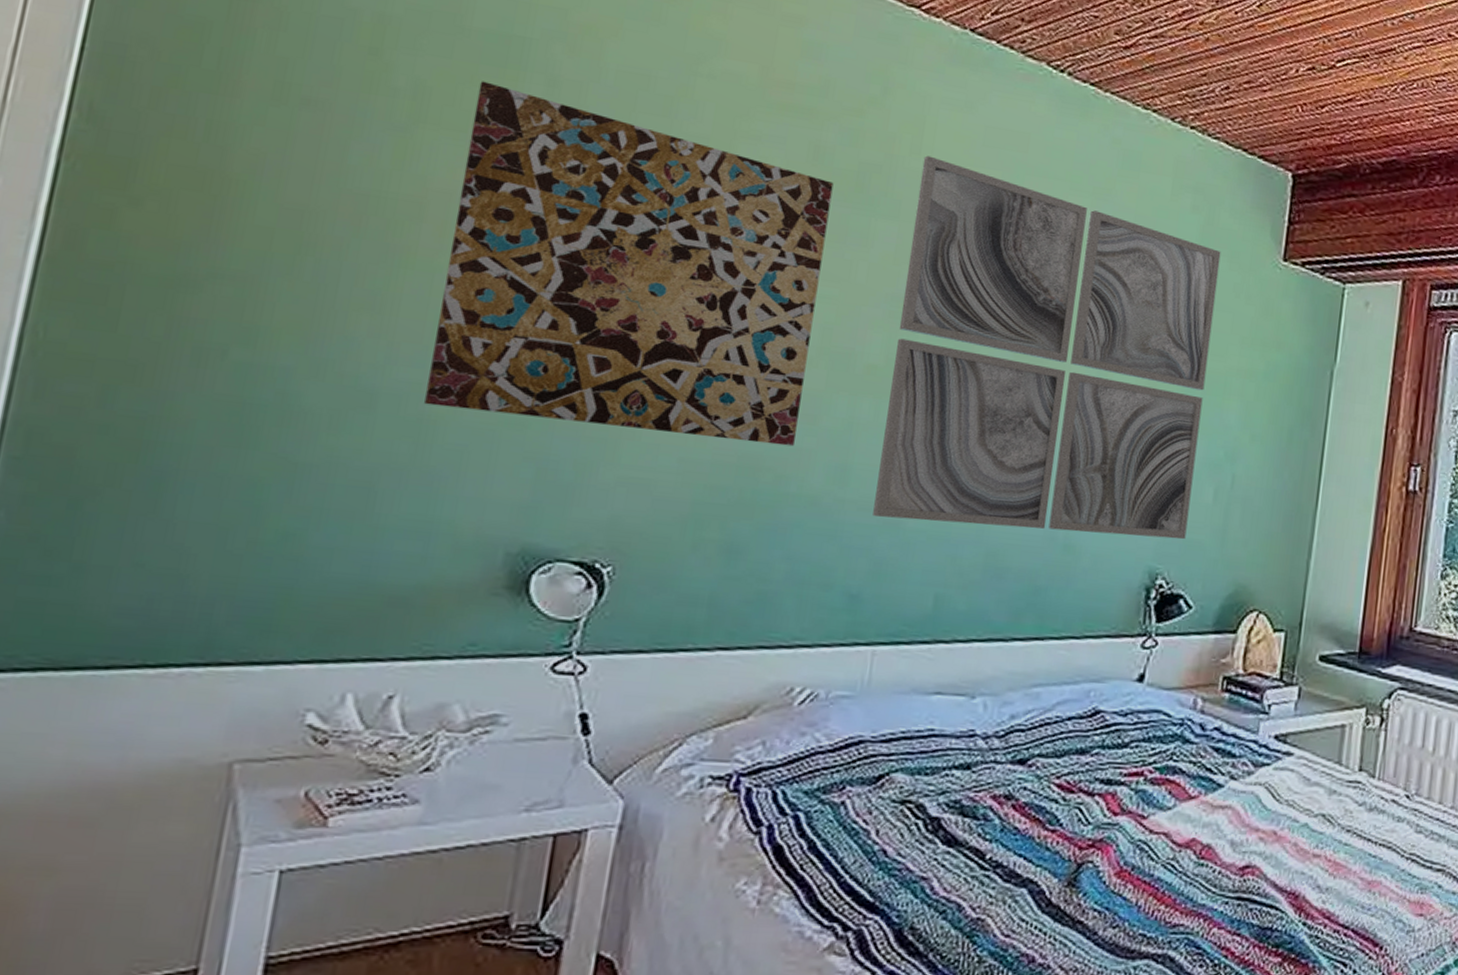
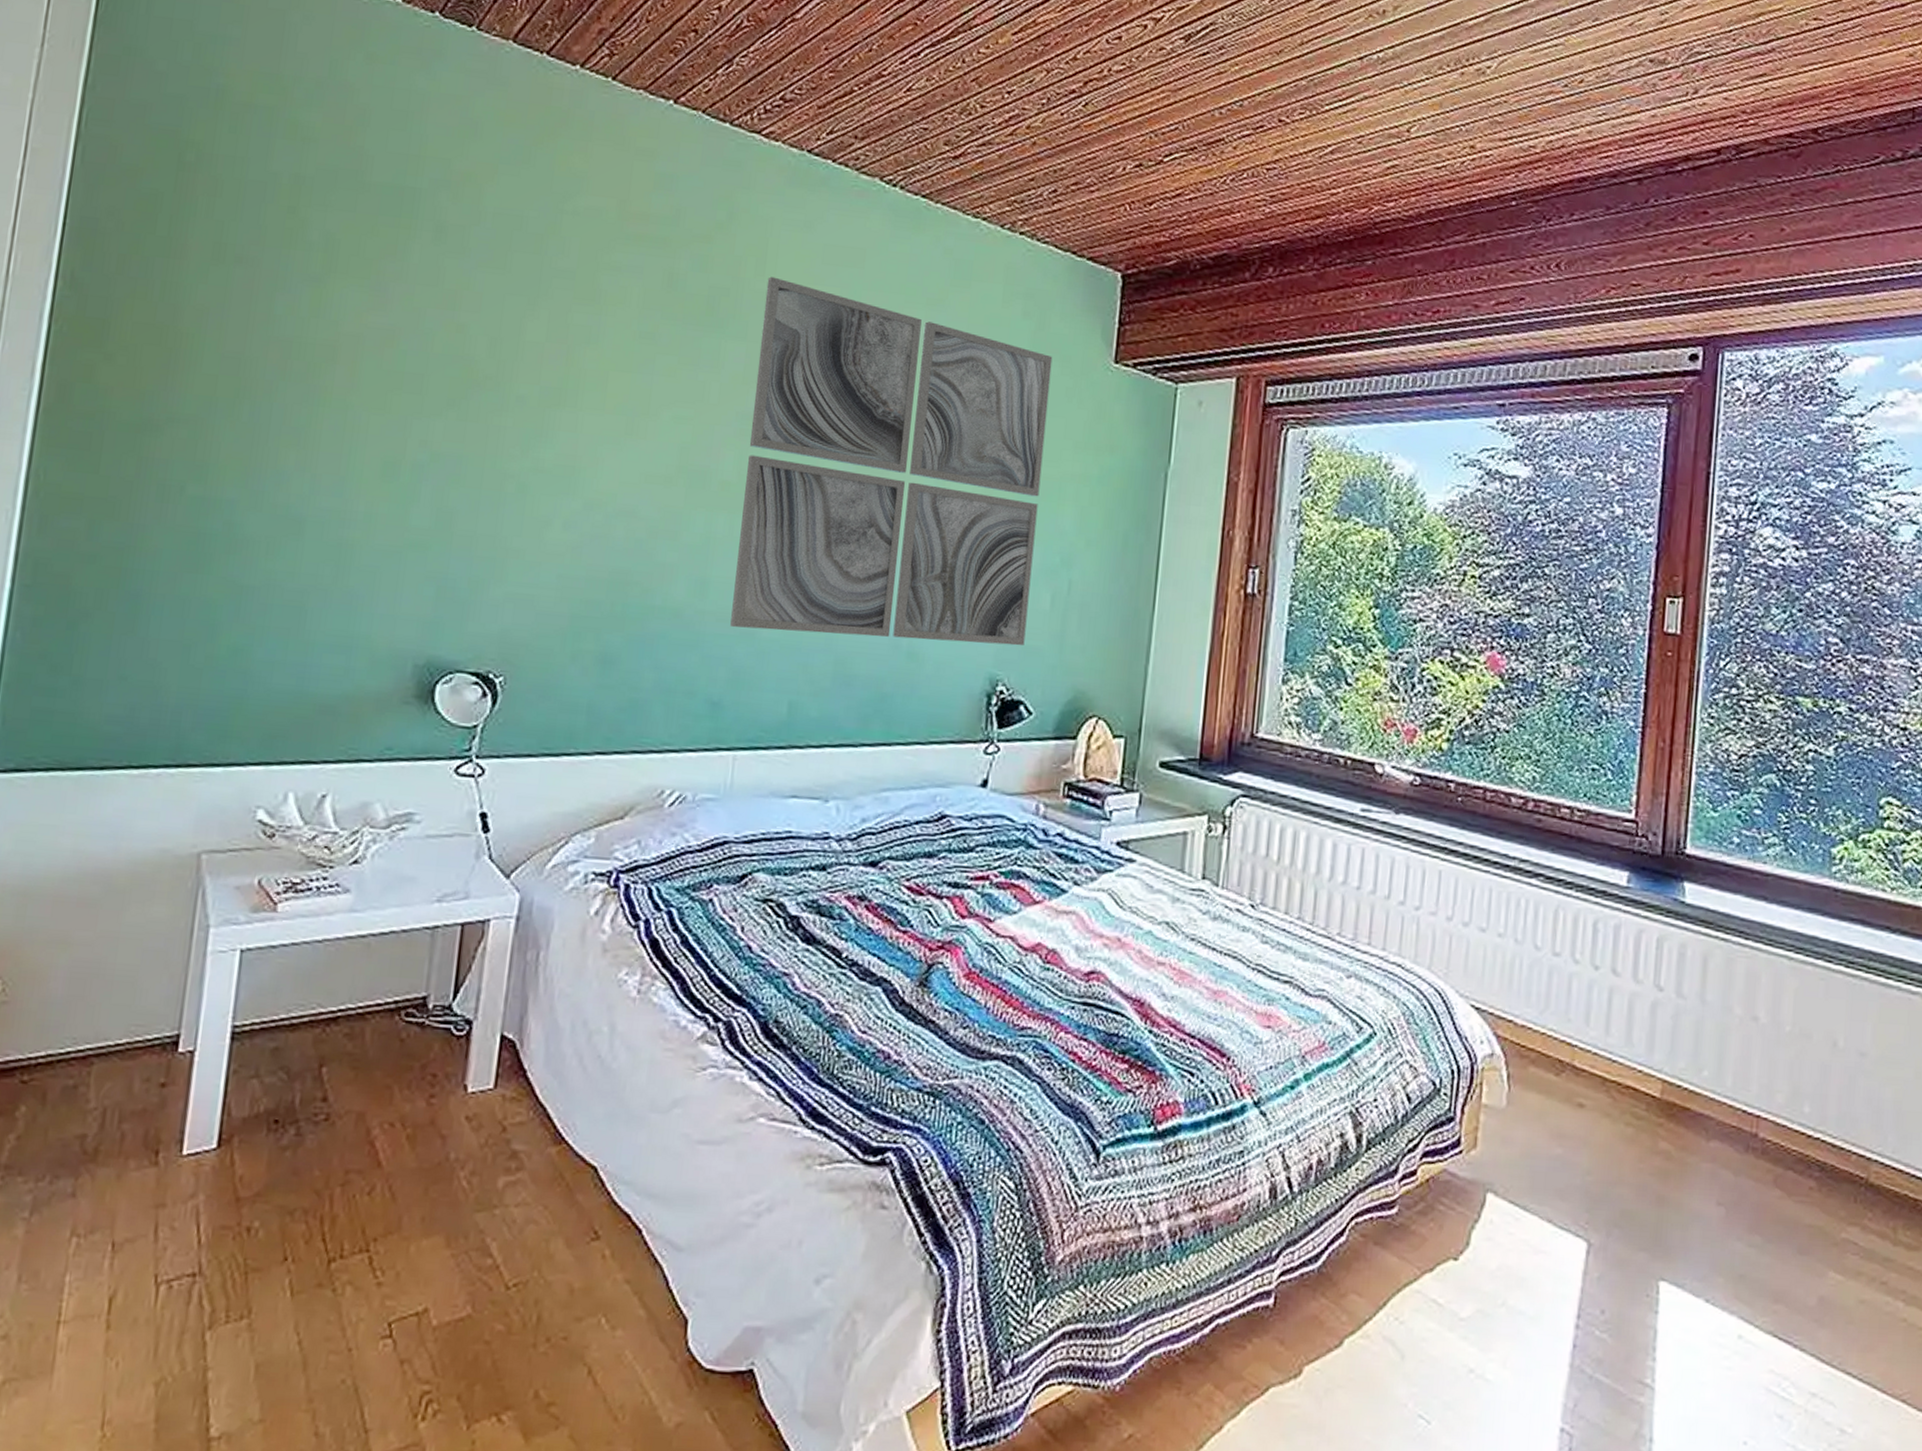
wall art: present [424,81,834,447] -> none [343,231,687,562]

